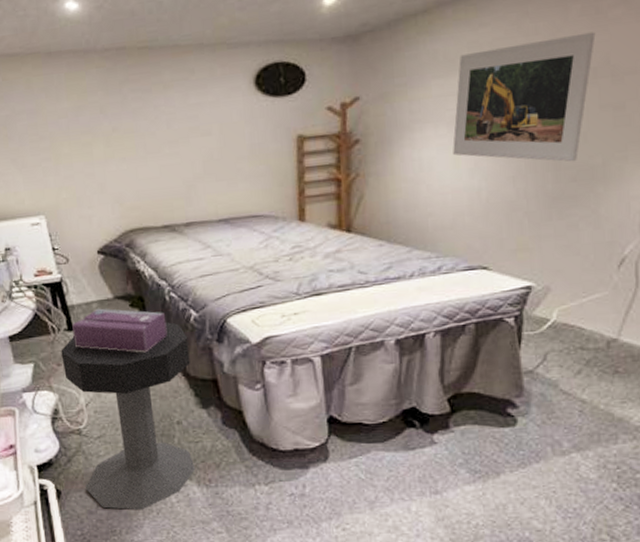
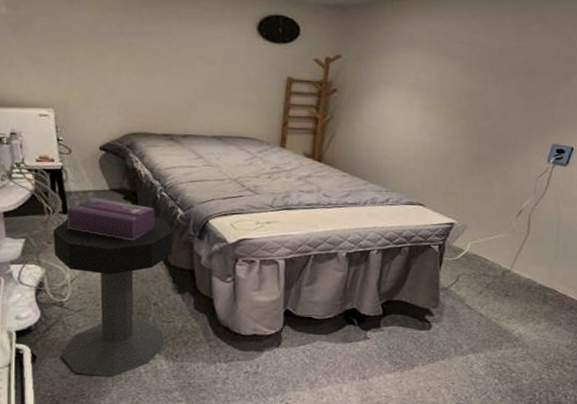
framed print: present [453,31,596,162] -> none [408,37,520,133]

